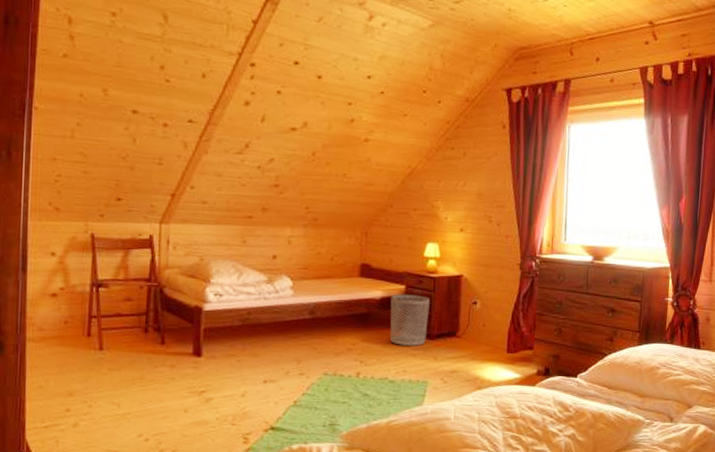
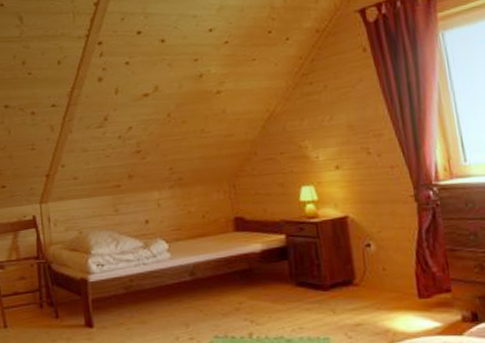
waste bin: present [390,294,430,346] -> none [271,243,319,300]

